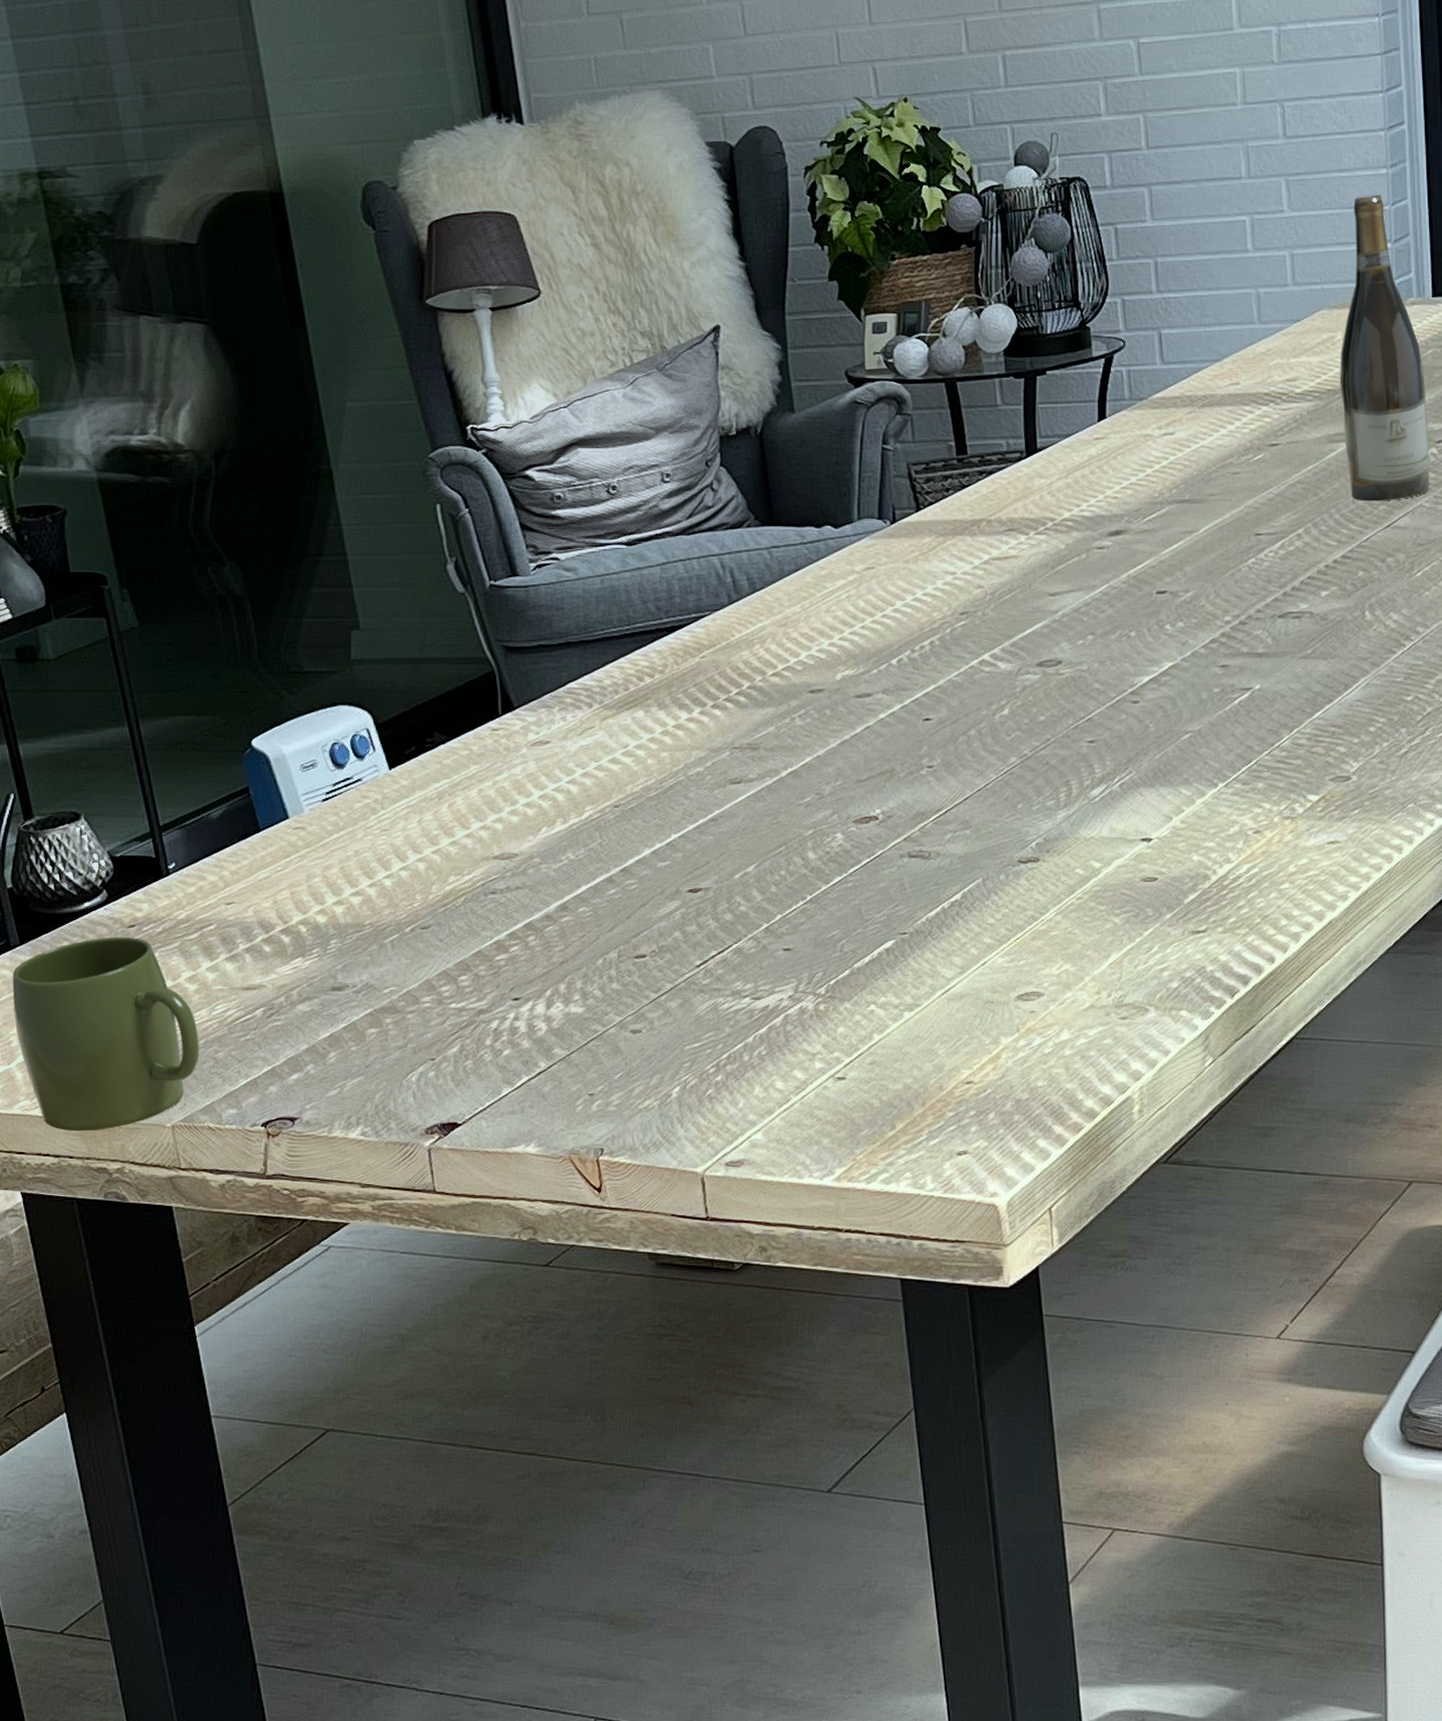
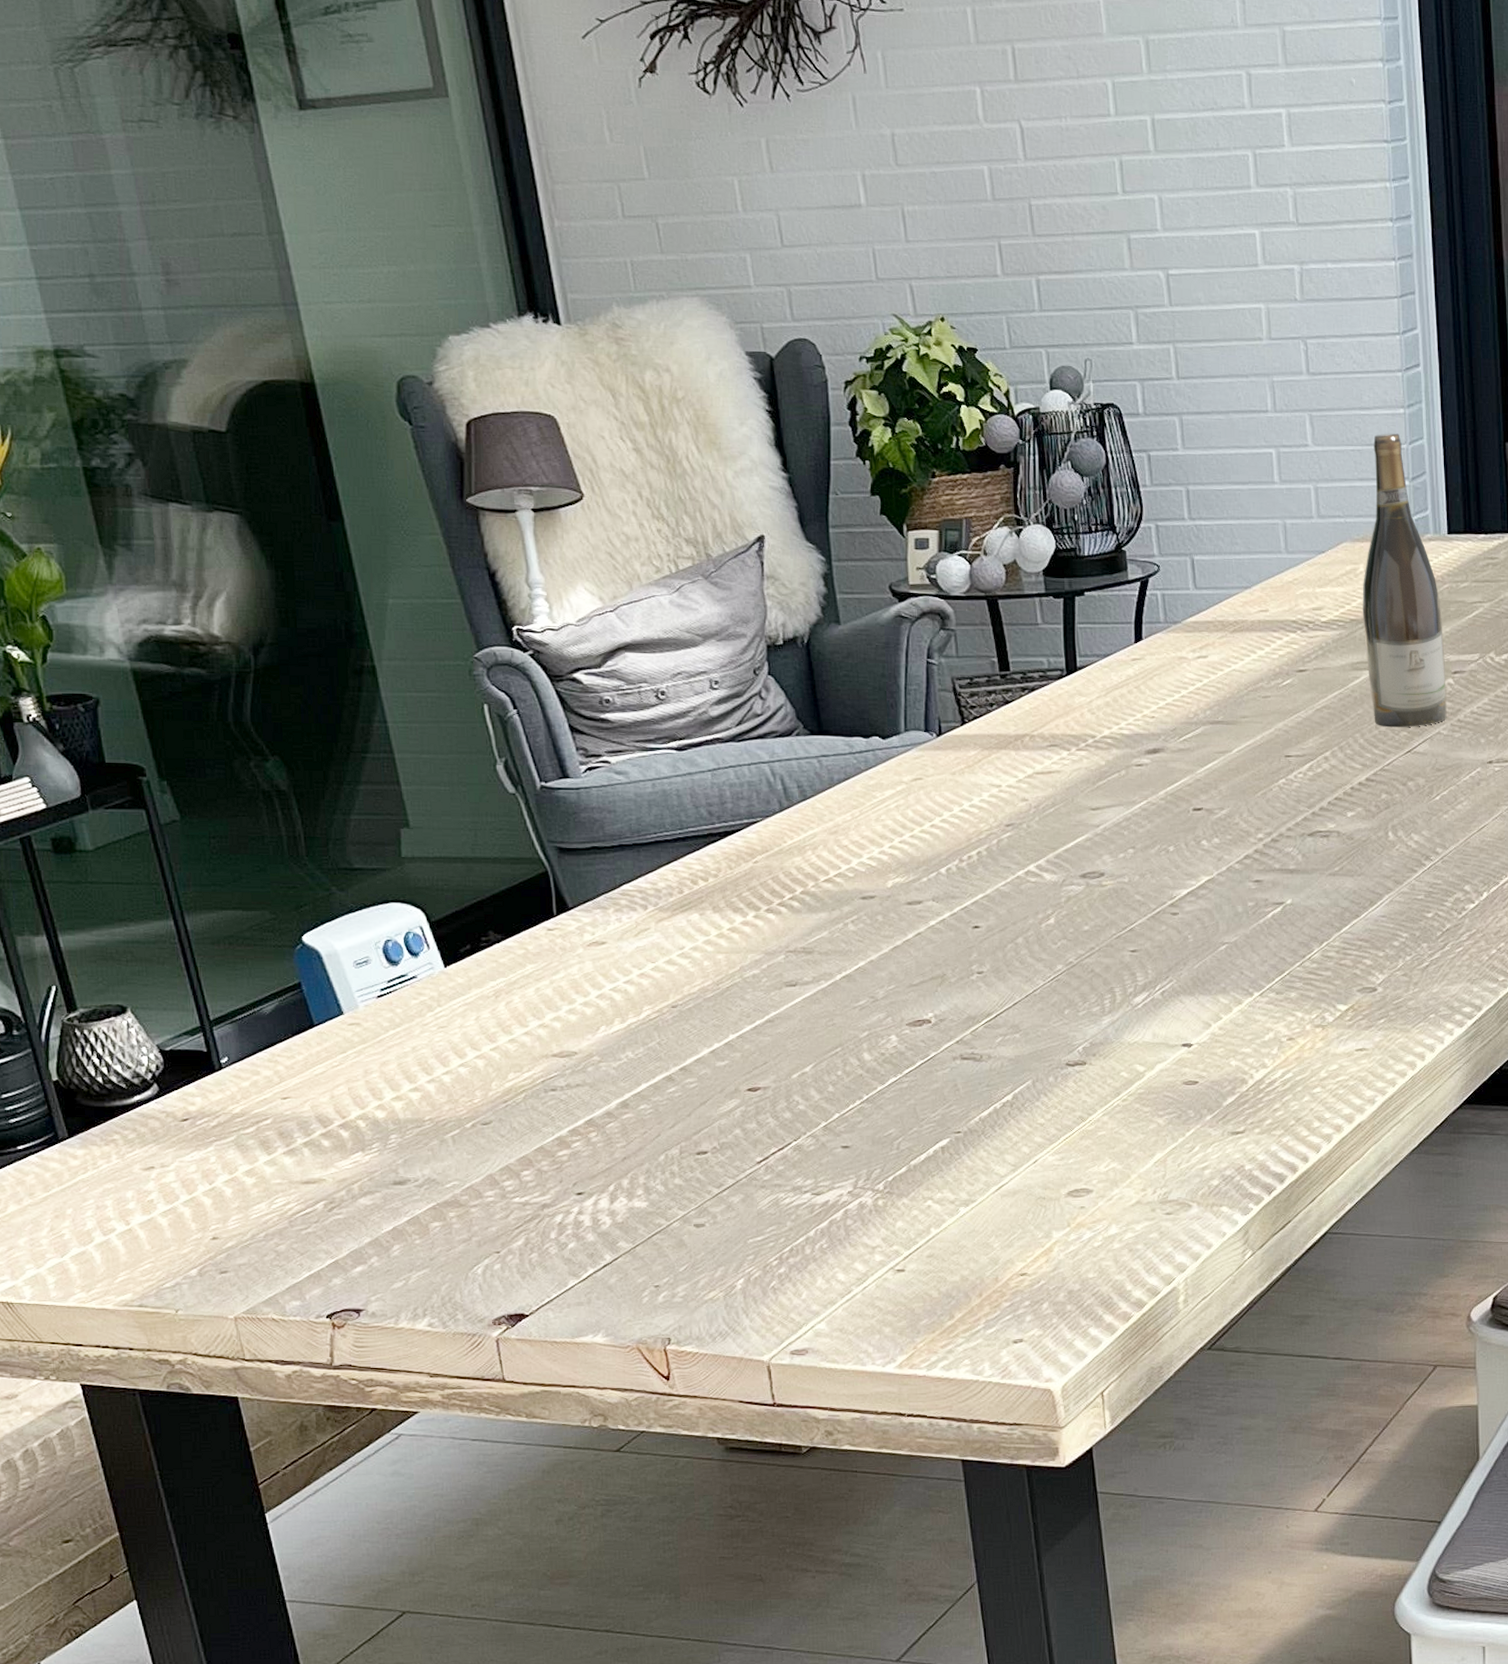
mug: present [12,936,199,1132] -> none [62,1130,260,1324]

